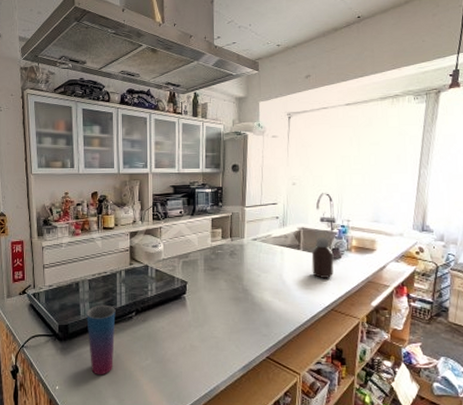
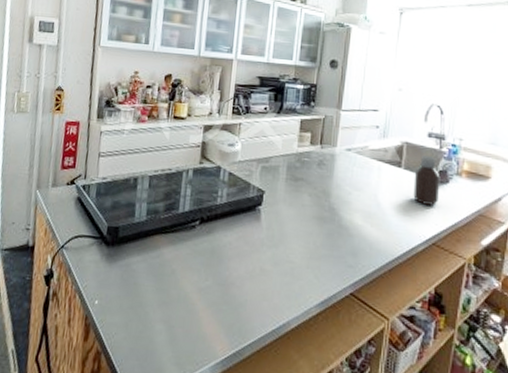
cup: present [86,304,116,375] -> none [139,207,177,293]

